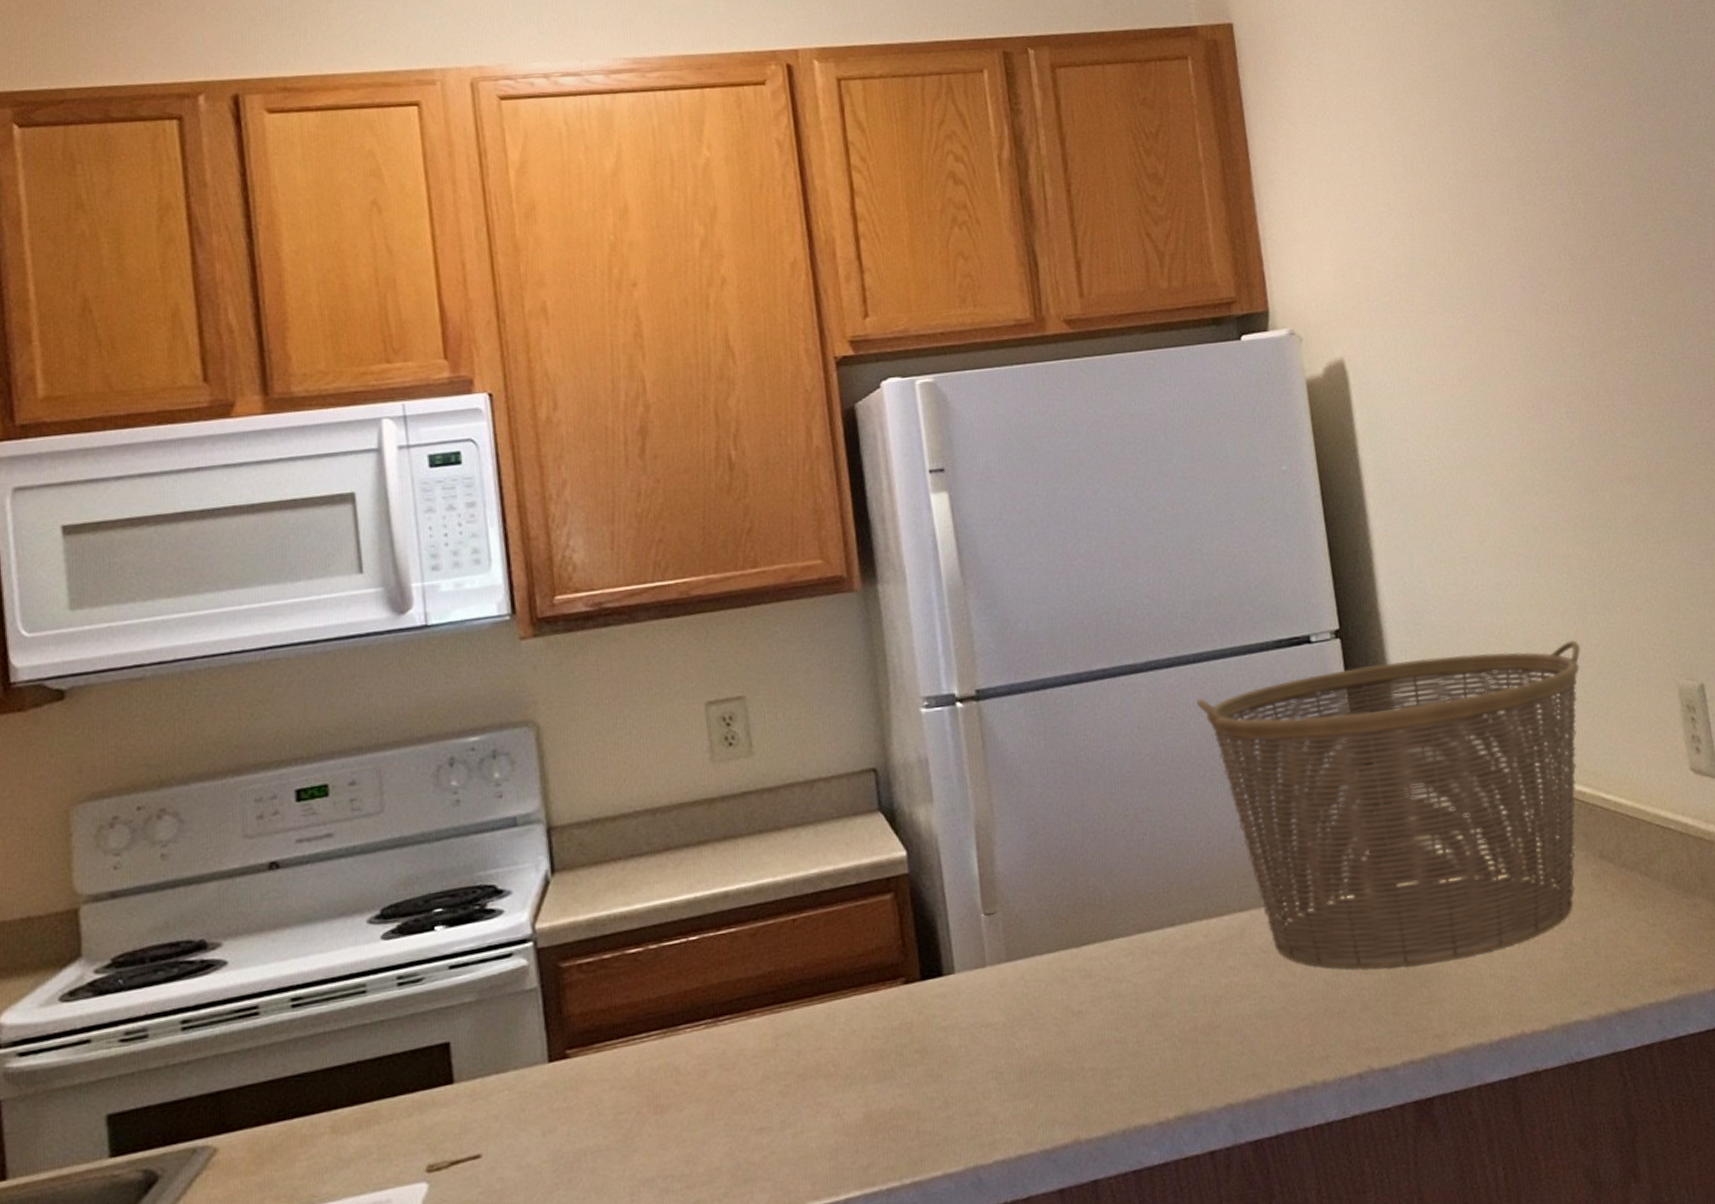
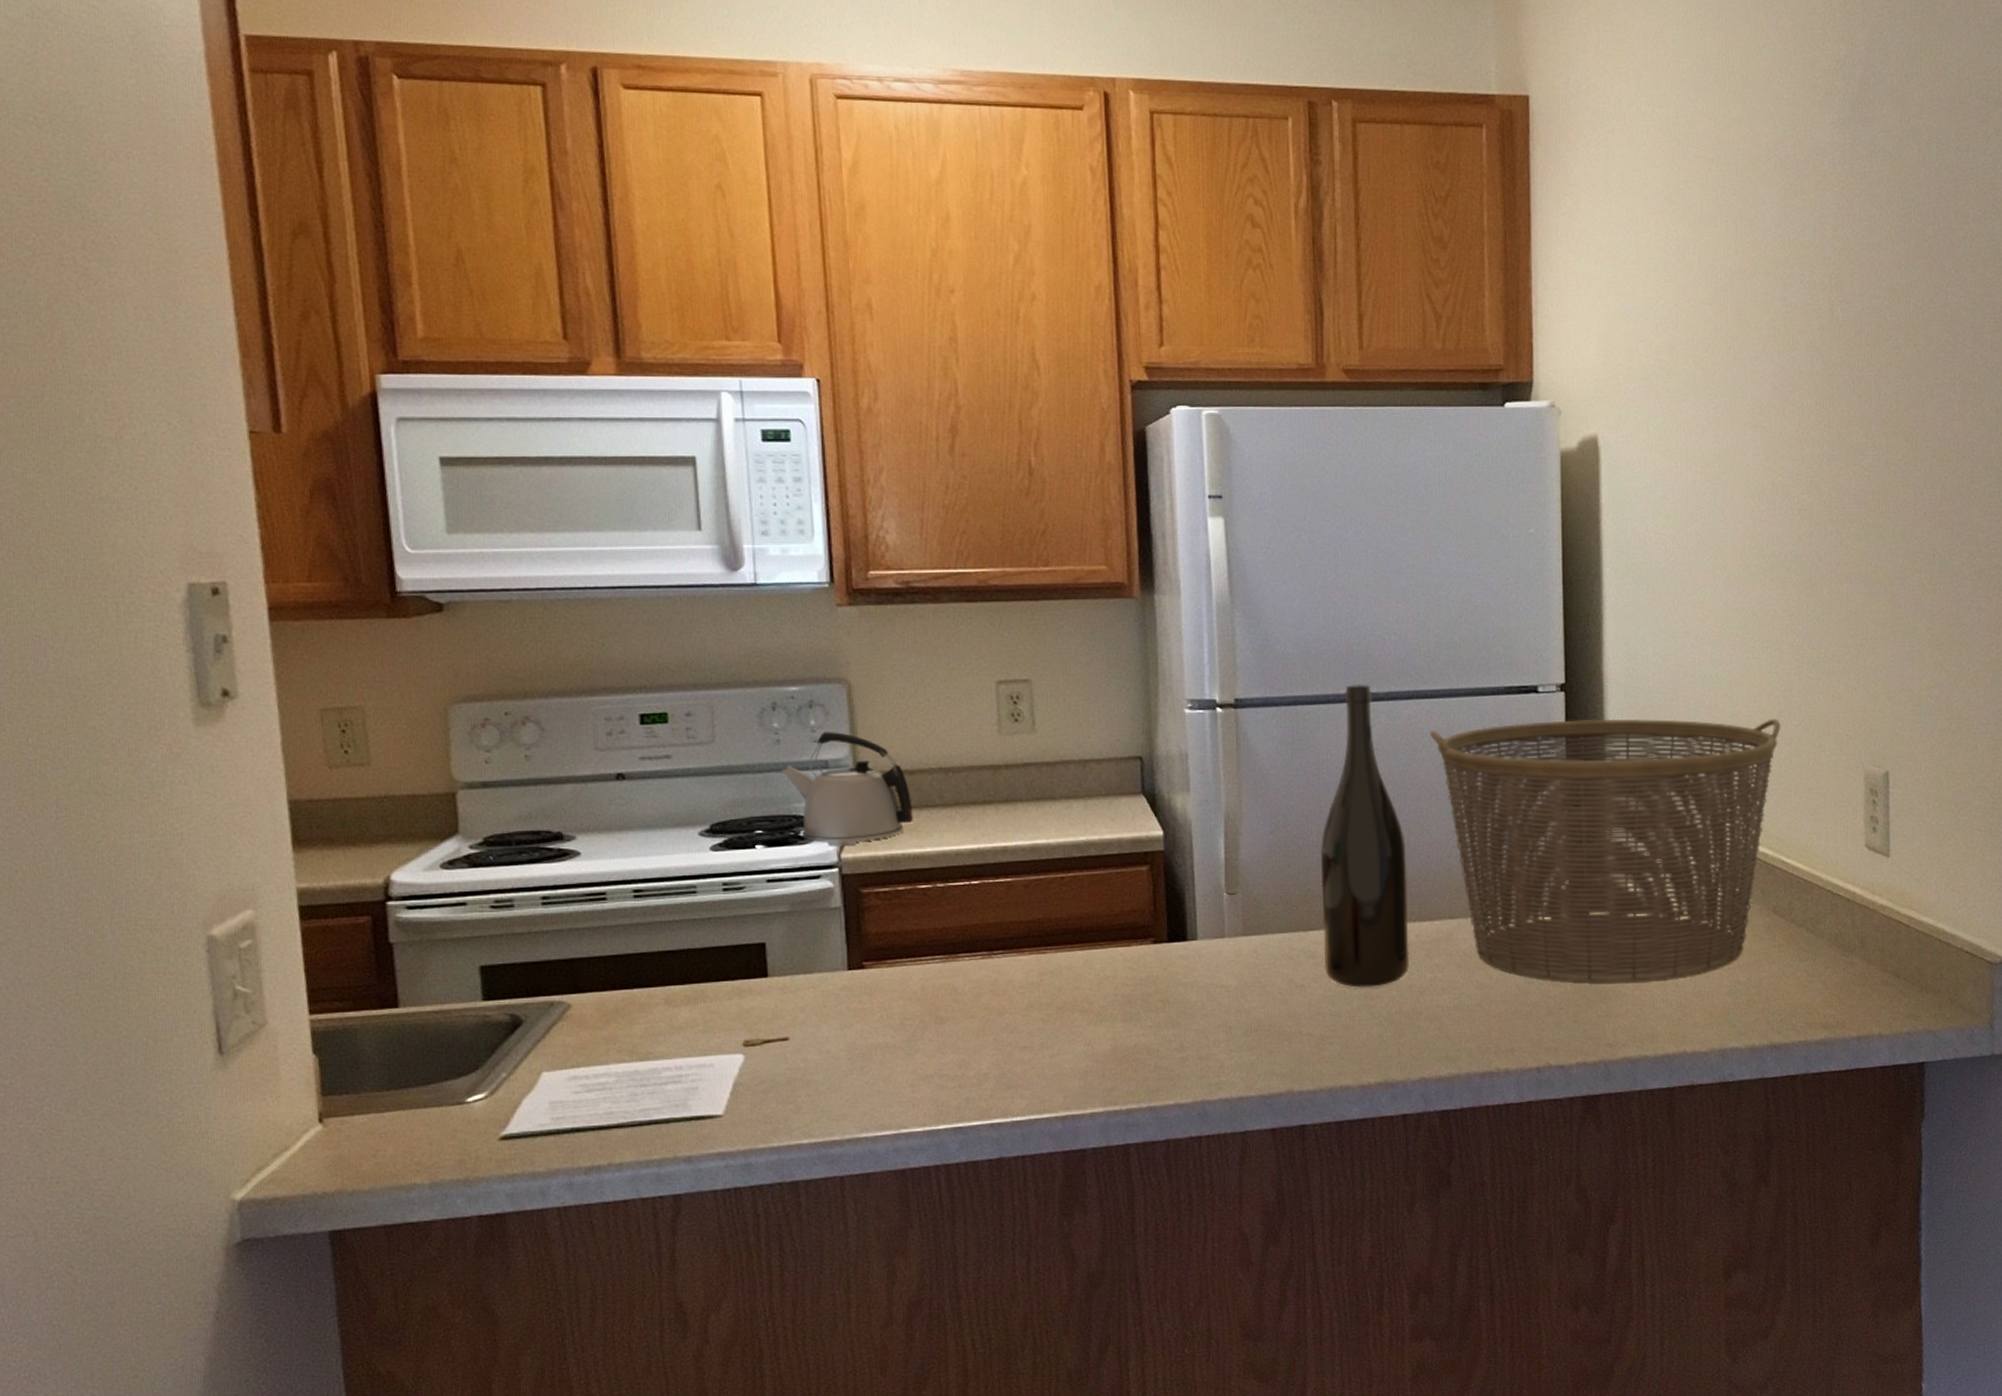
kettle: none [461,782,619,918] -> present [780,732,914,847]
wine bottle: none [1085,656,1201,1006] -> present [1320,684,1410,988]

